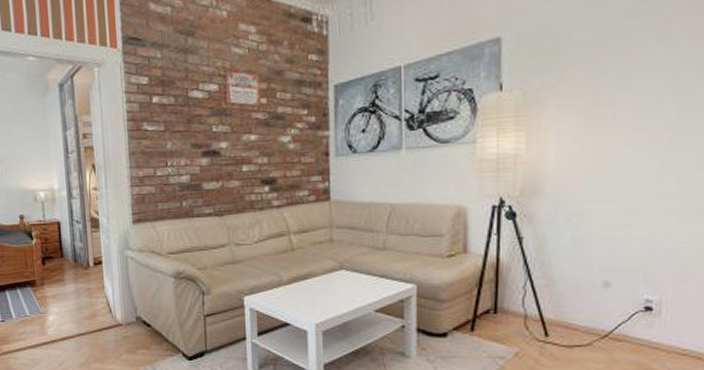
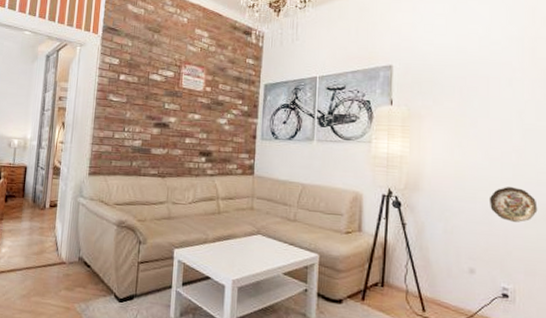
decorative plate: none [630,177,695,220] -> present [489,187,538,222]

